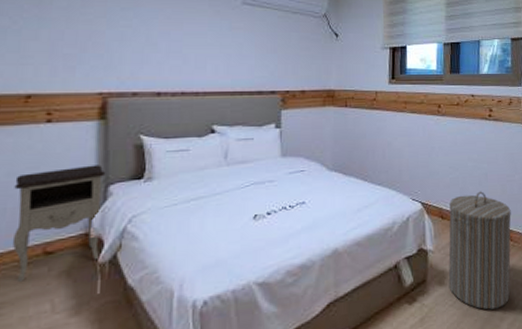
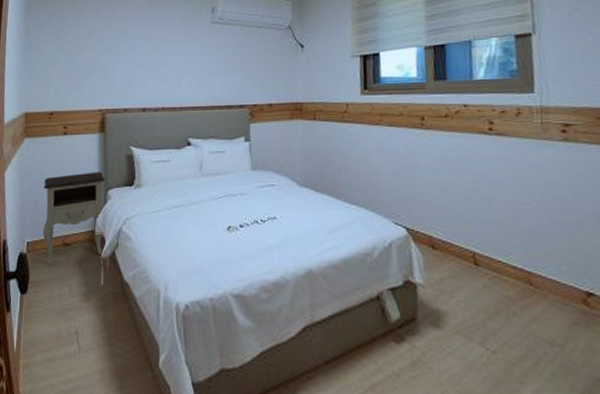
laundry hamper: present [448,191,511,310] -> none [441,220,533,368]

